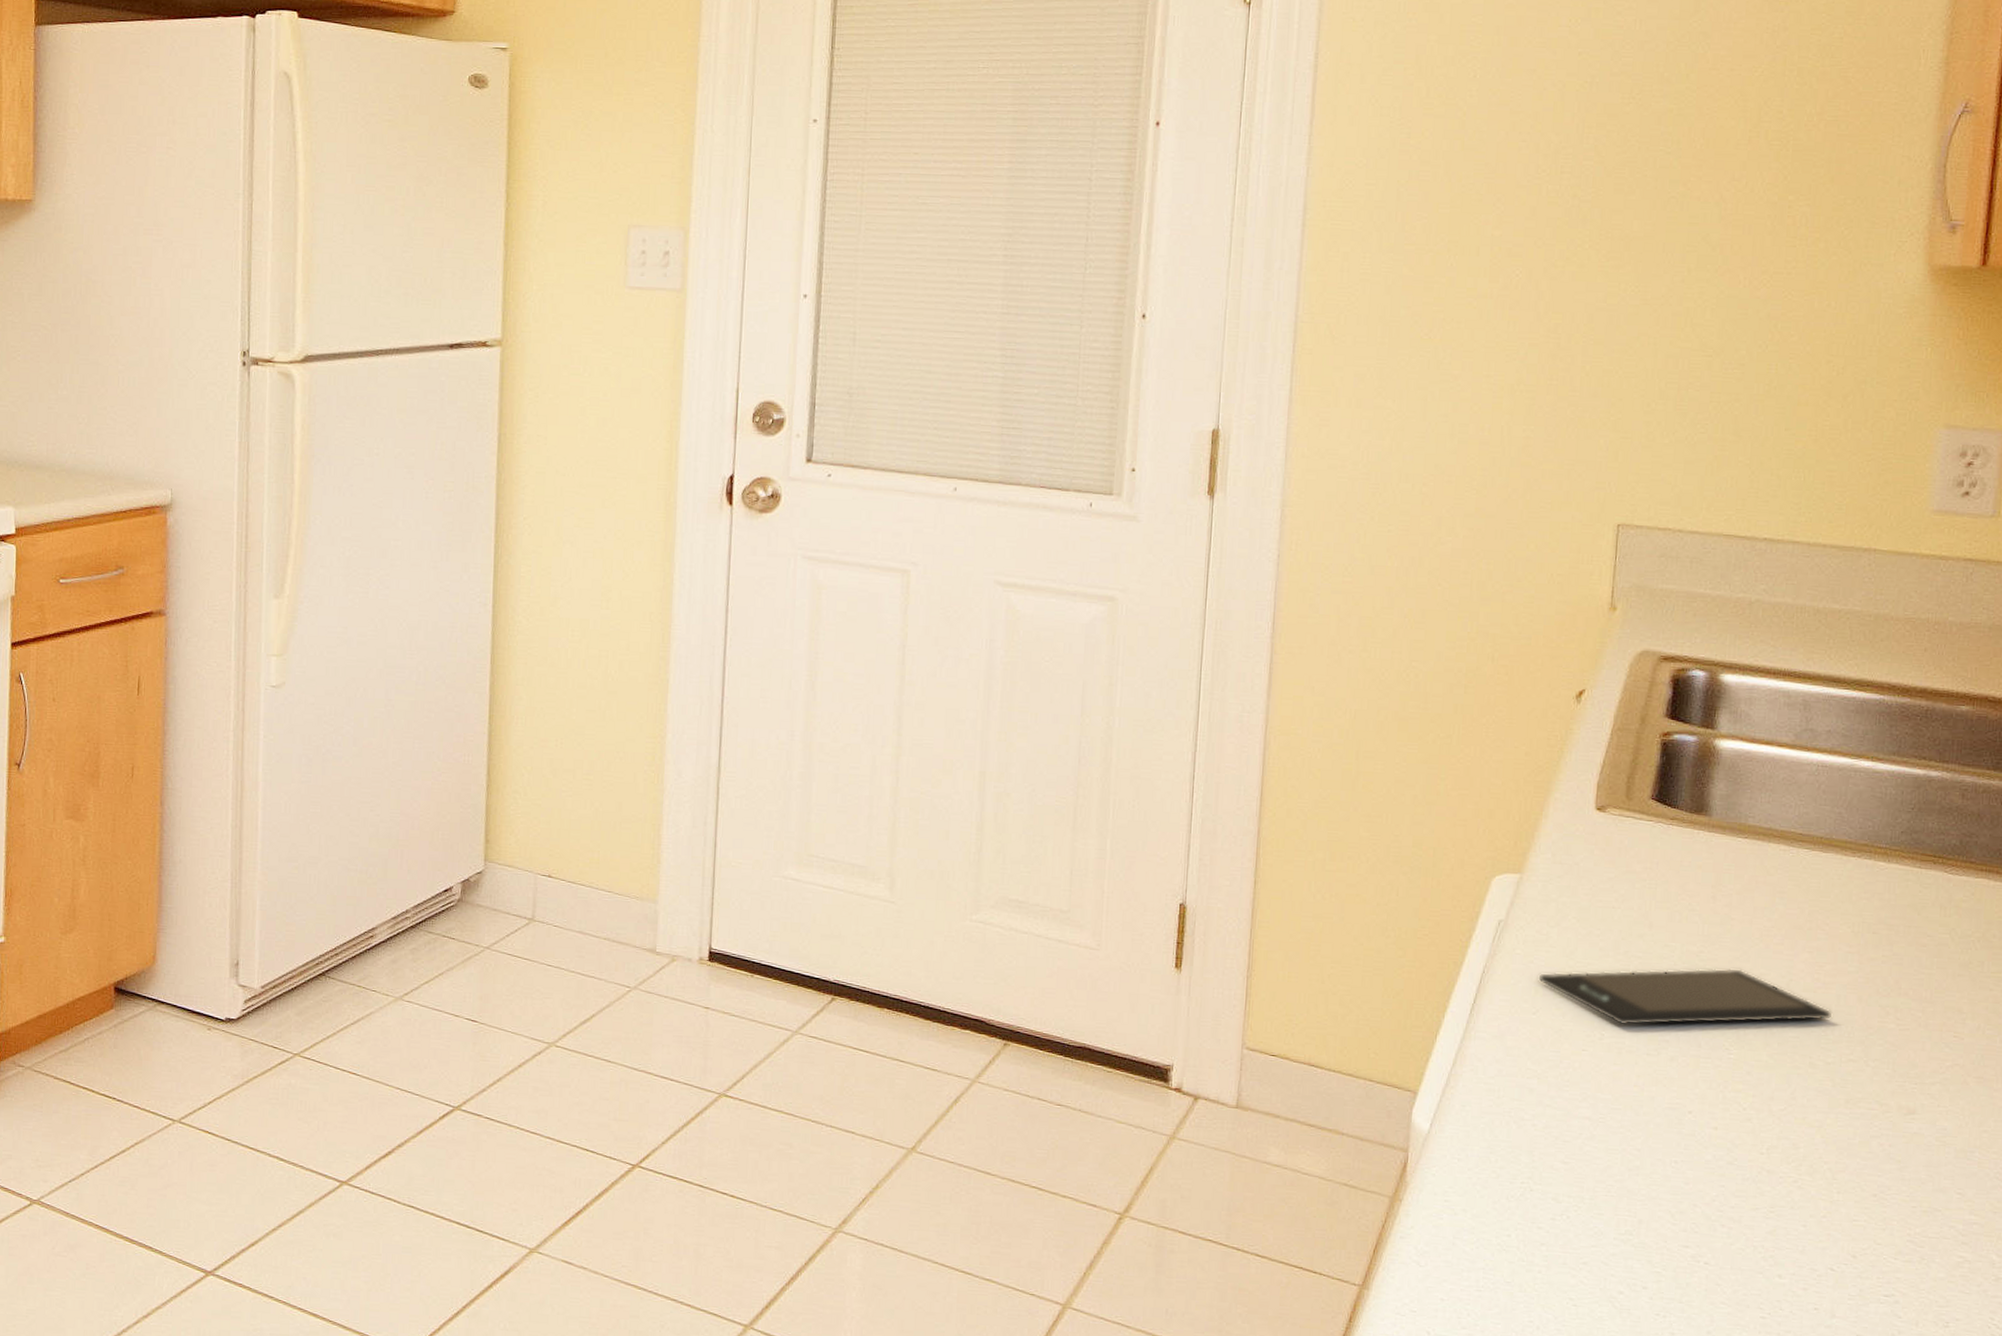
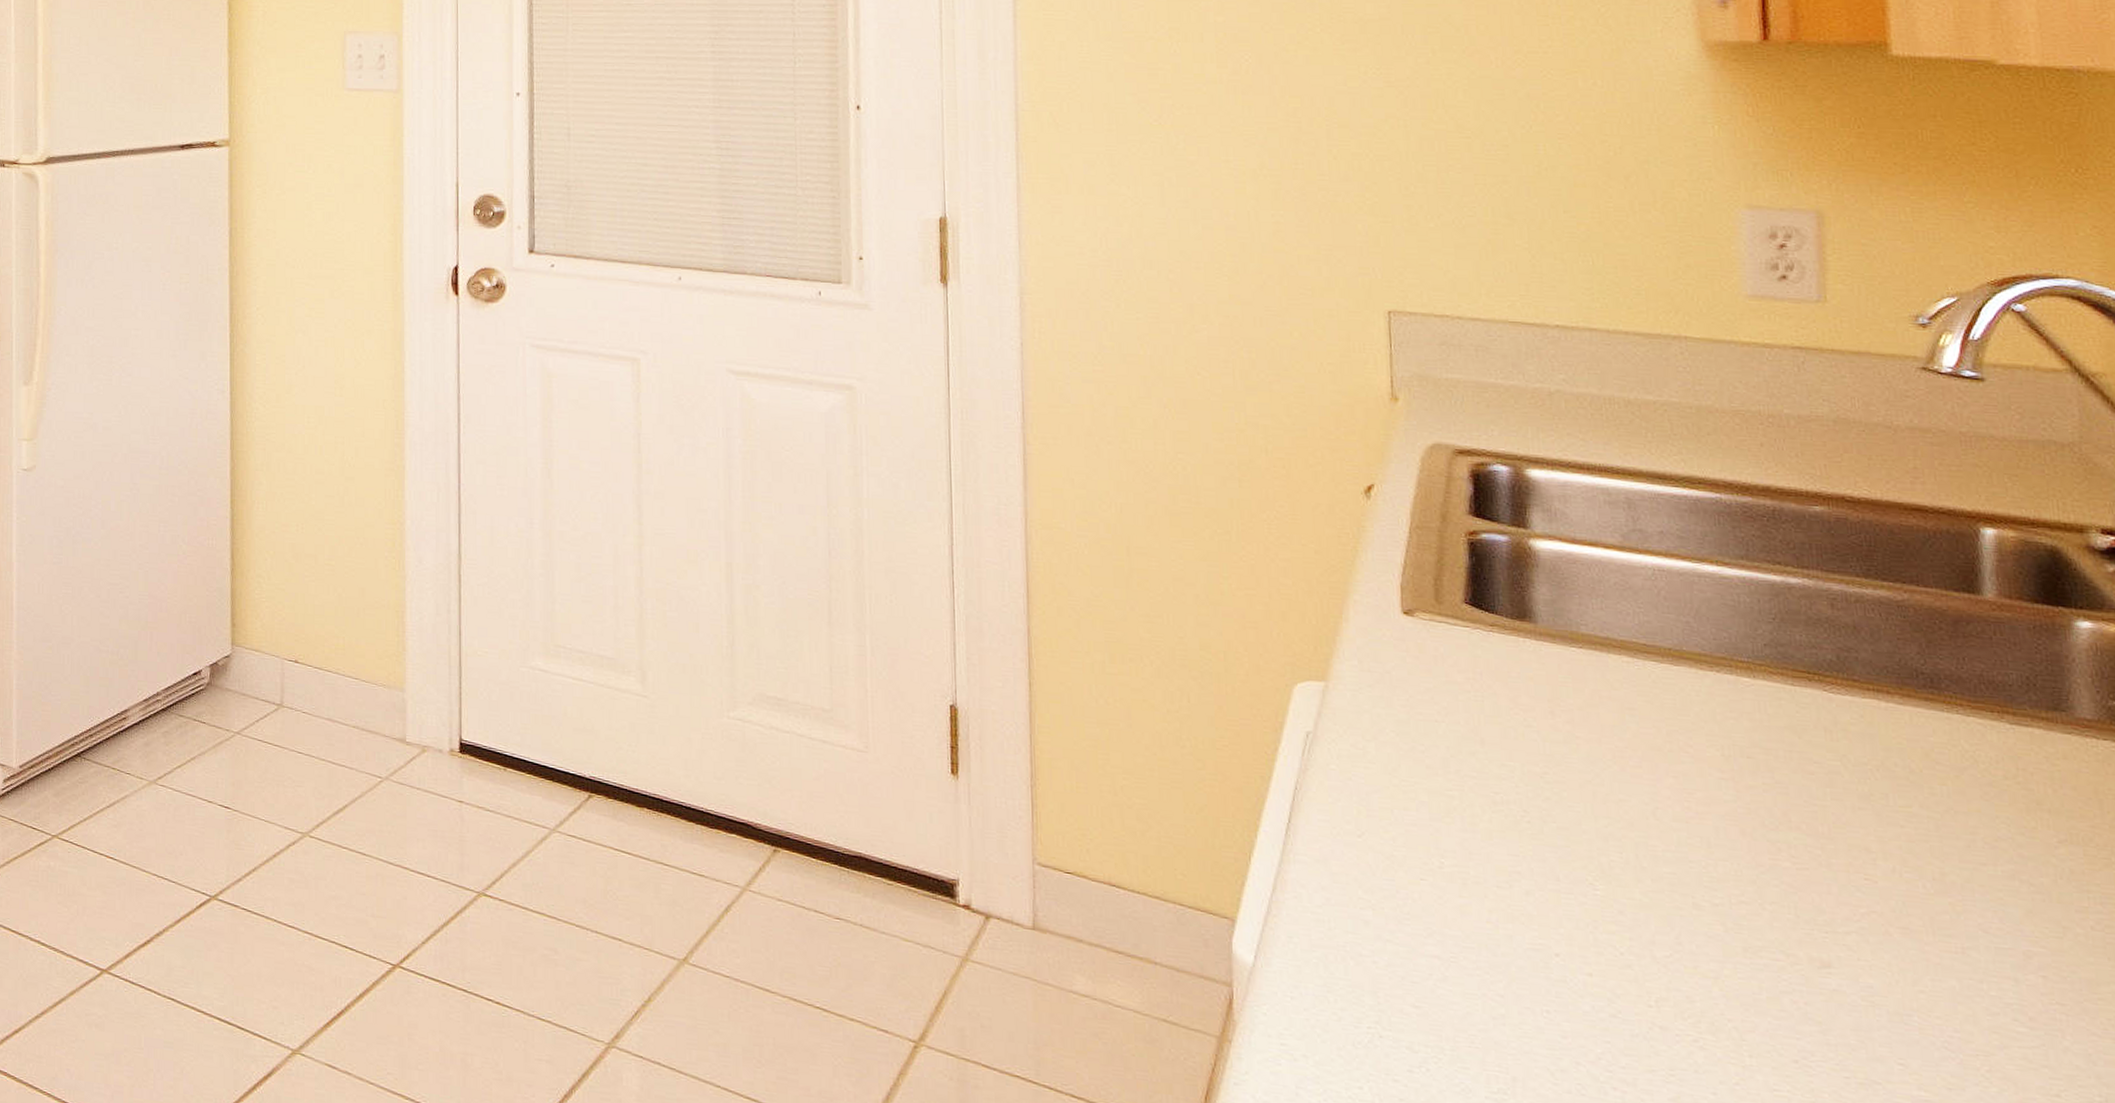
smartphone: present [1538,968,1833,1026] -> none [1359,790,1712,856]

